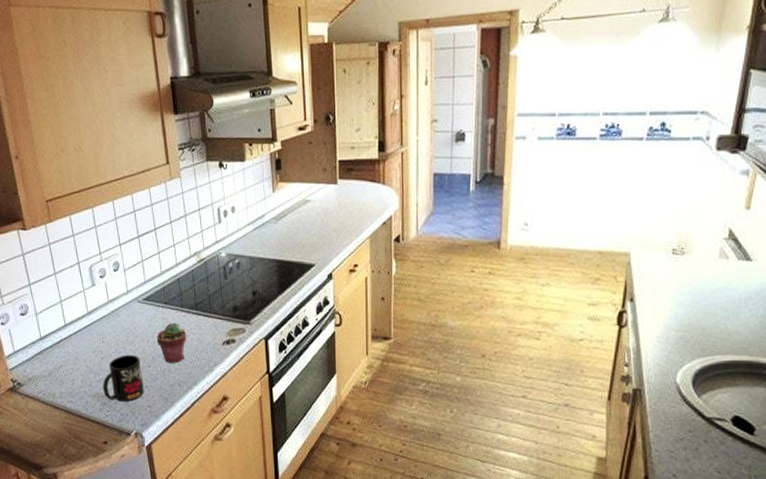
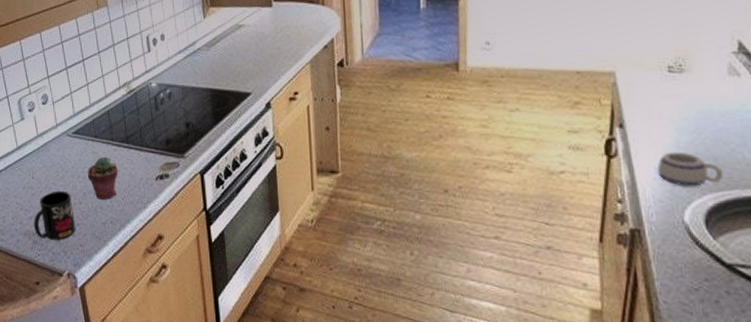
mug: none [657,323,710,353] -> present [657,152,724,187]

